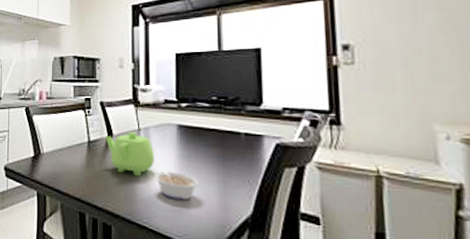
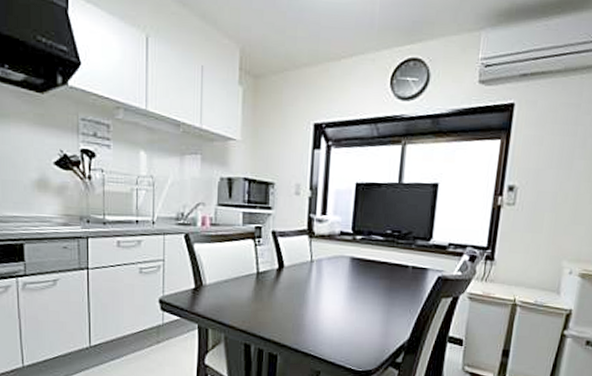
teapot: present [105,132,154,177] -> none [275,263,325,308]
legume: present [154,165,199,200] -> none [323,296,365,329]

